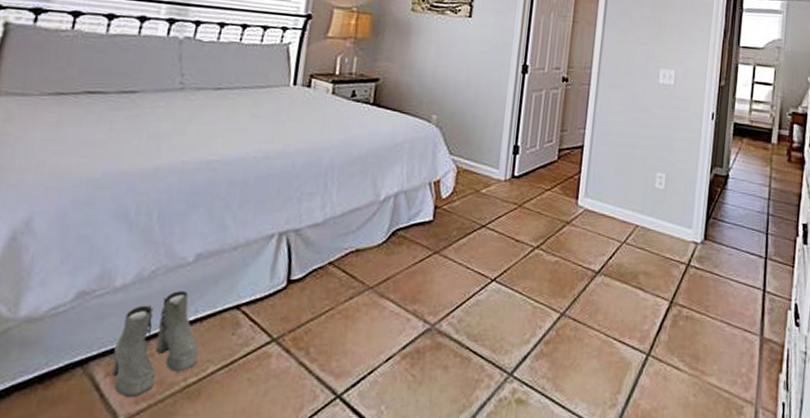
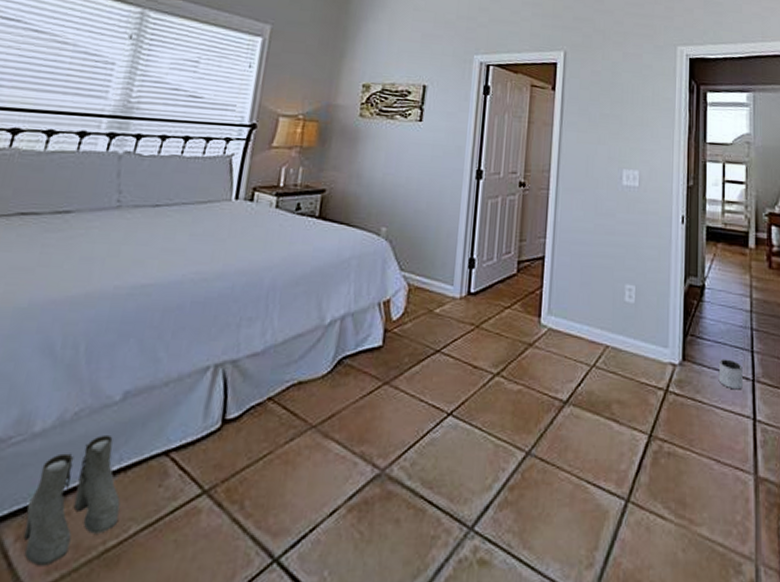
planter: none [735,239,757,266] -> present [718,359,743,390]

